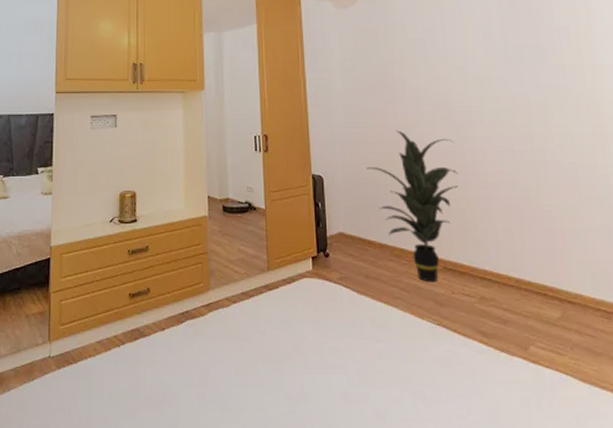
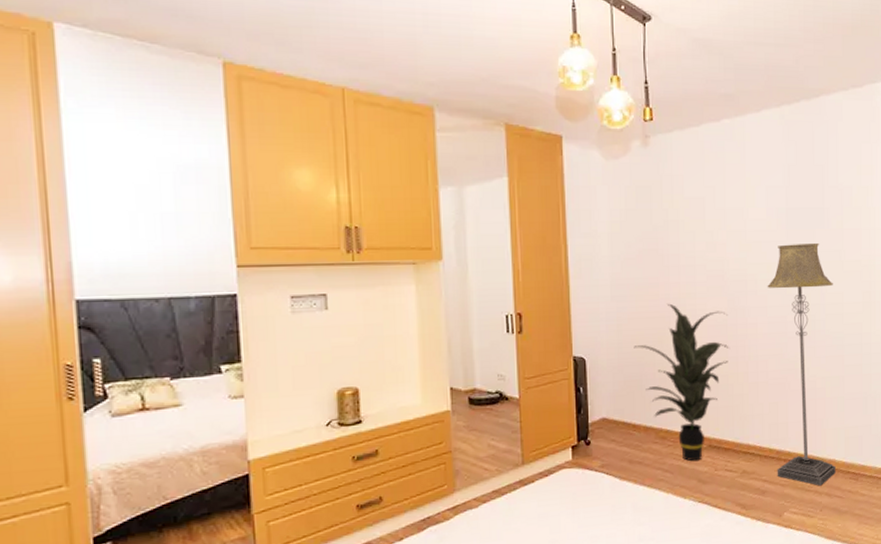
floor lamp: none [492,79,584,321] -> present [767,244,836,486]

